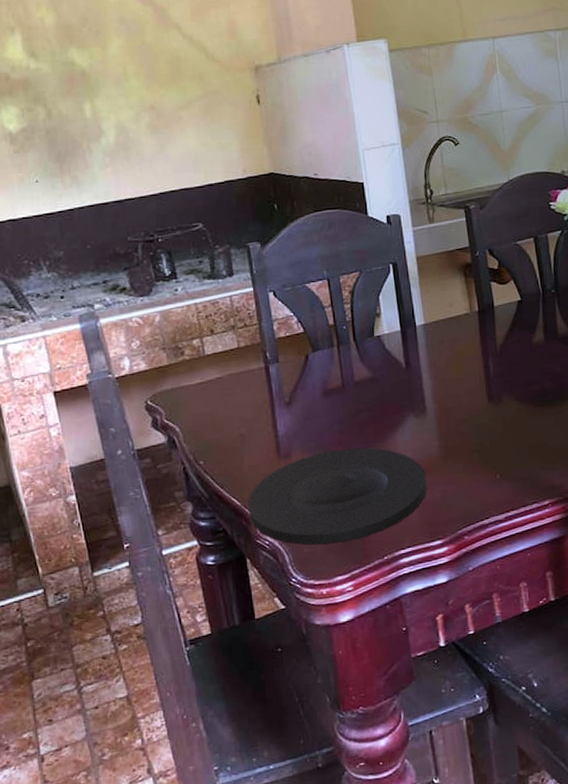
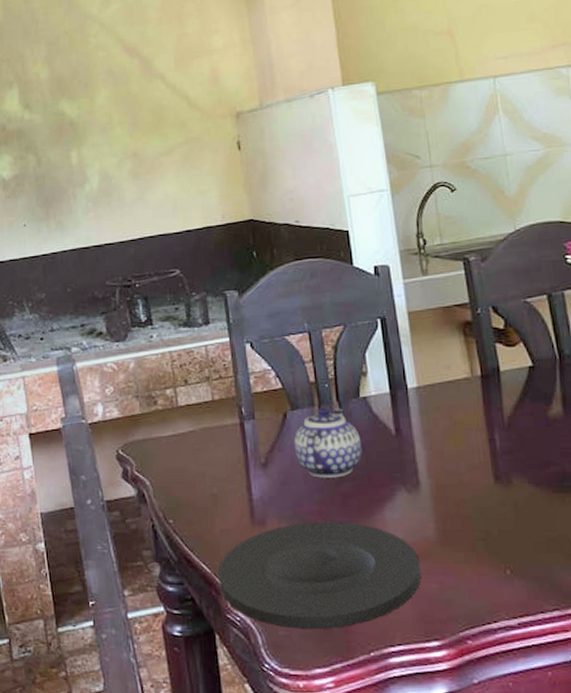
teapot: none [315,347,377,411] -> present [294,407,362,478]

